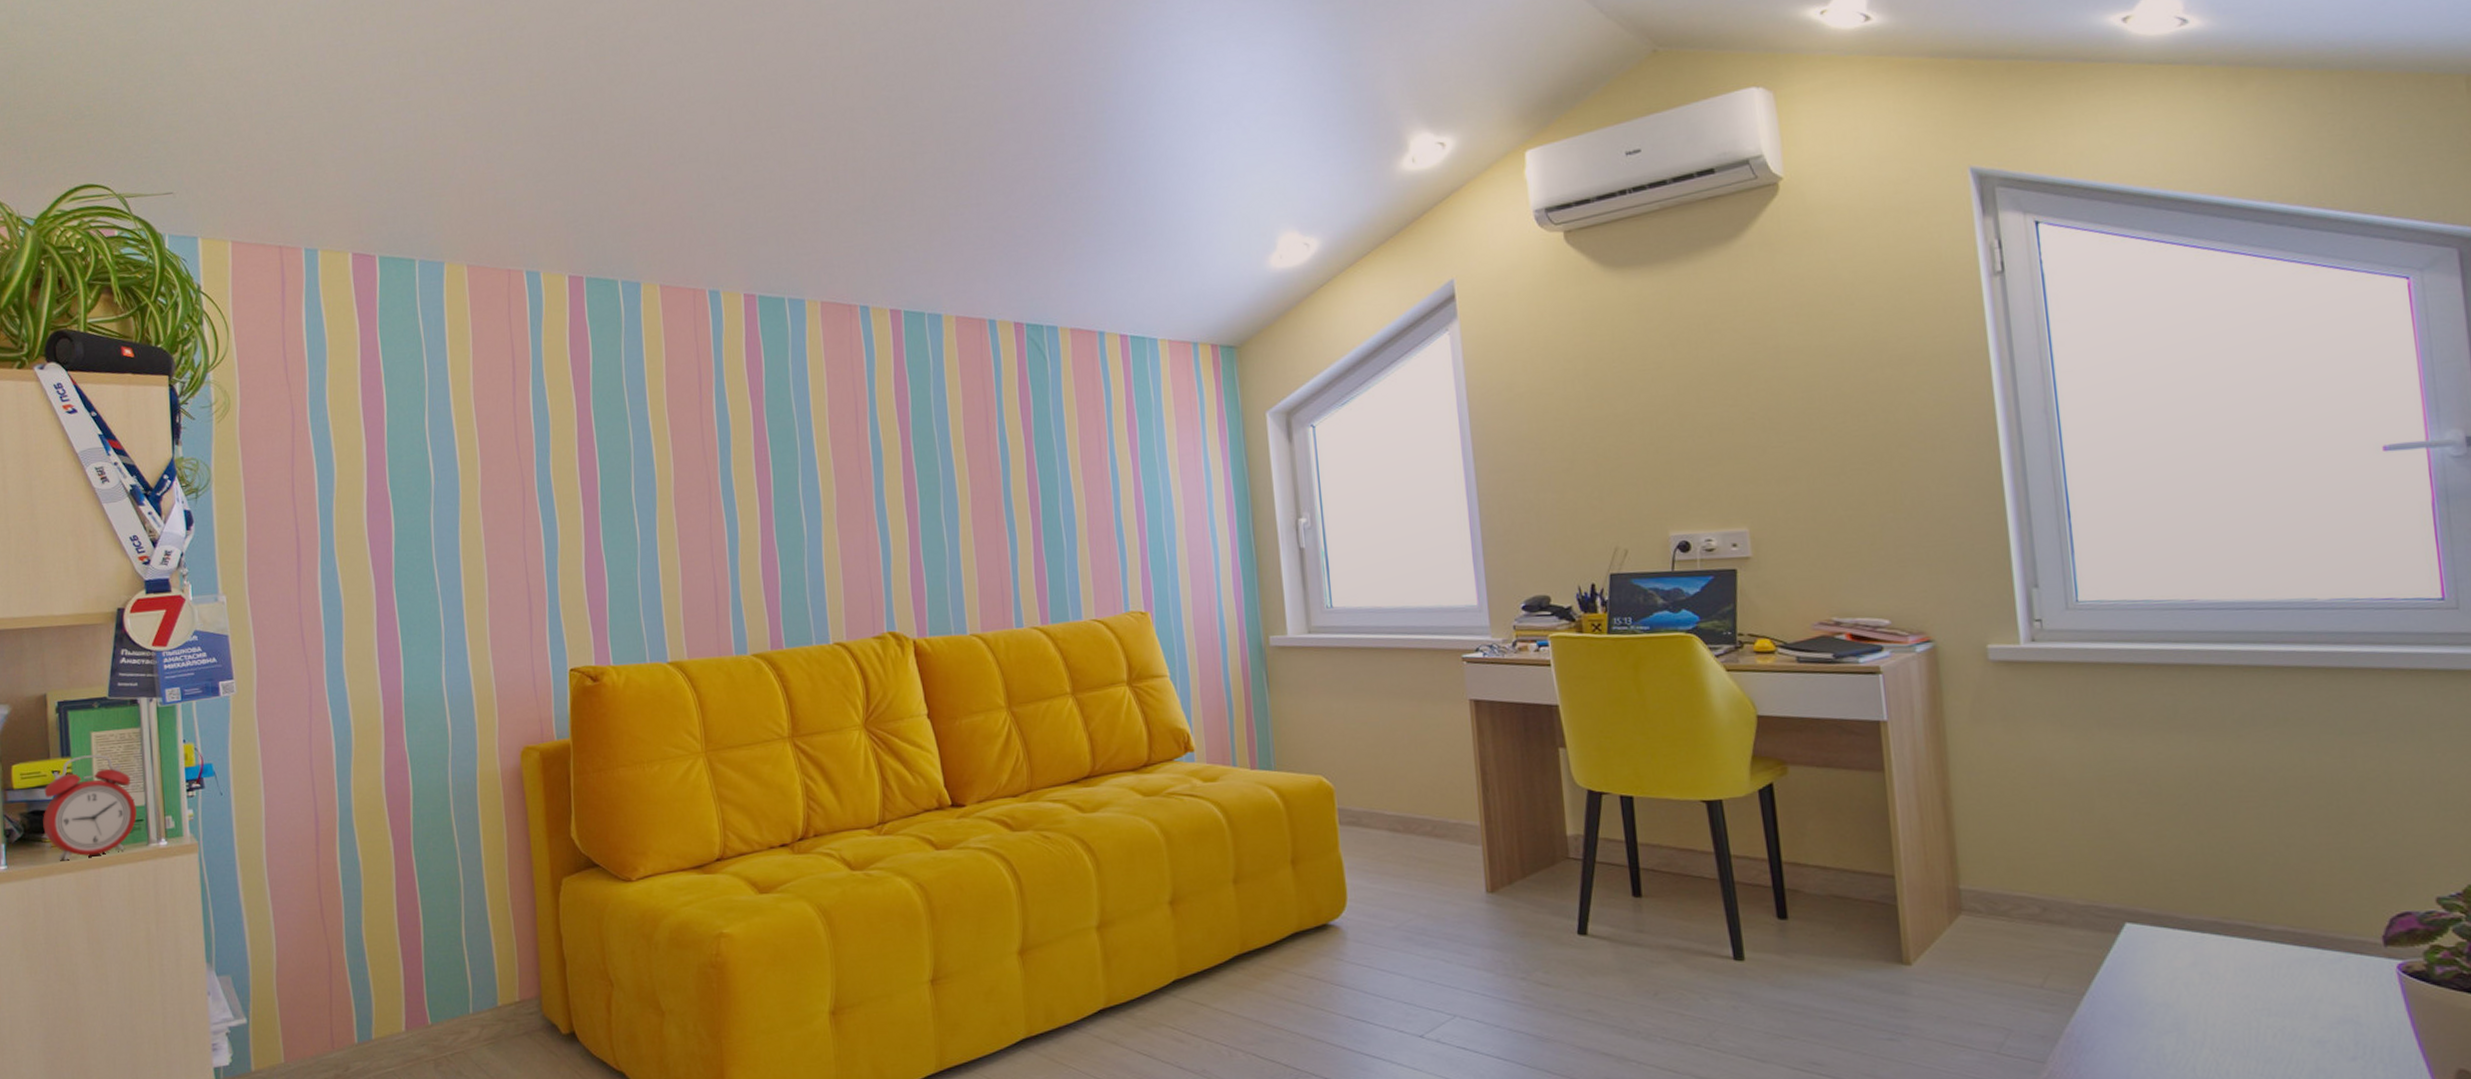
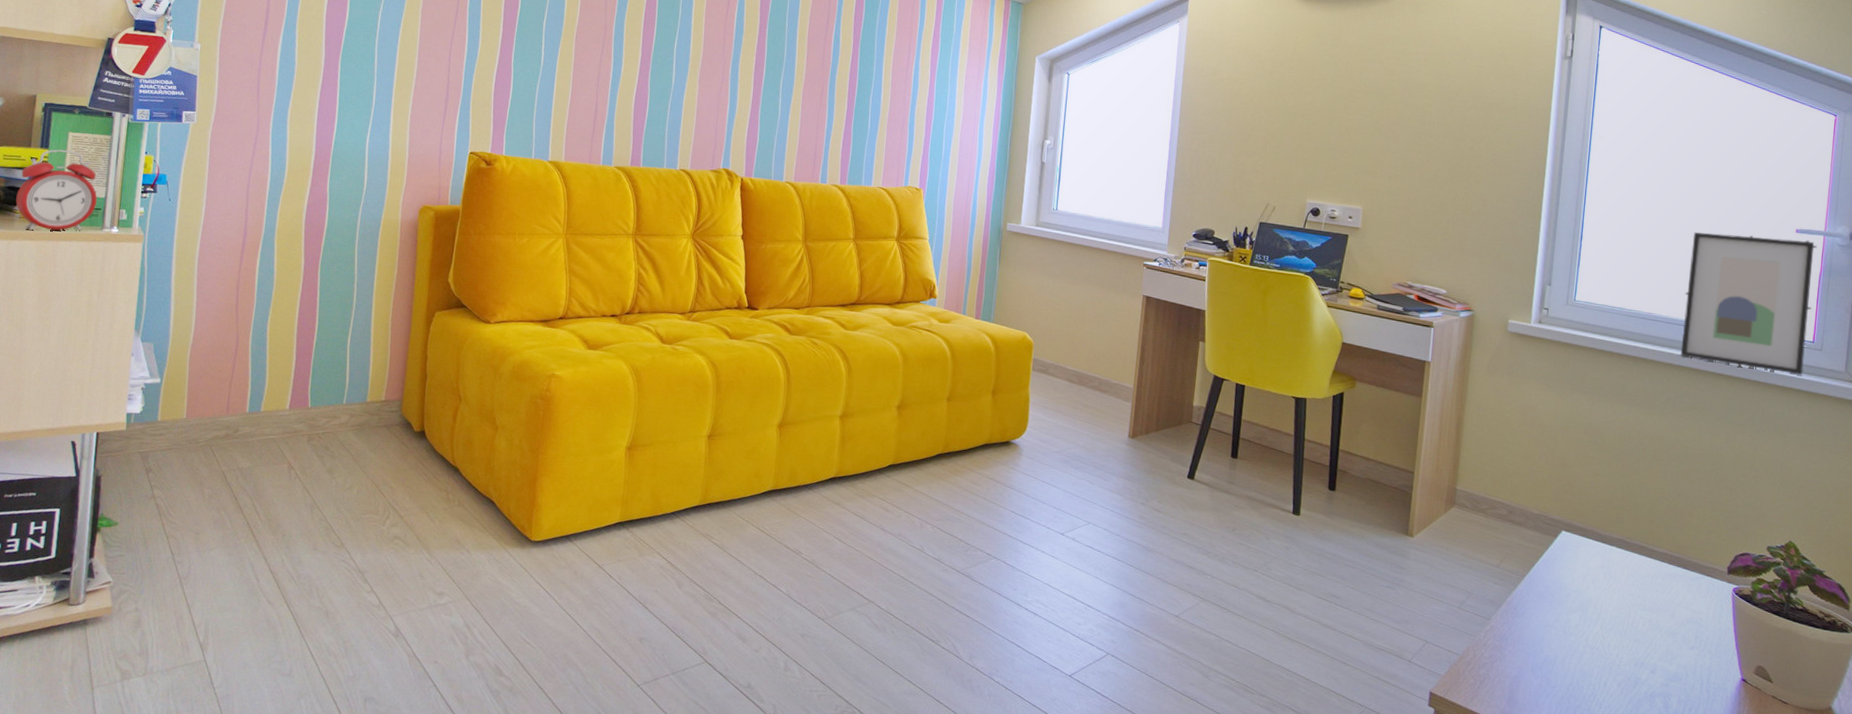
picture frame: none [2231,457,2437,654] -> present [1680,232,1817,375]

